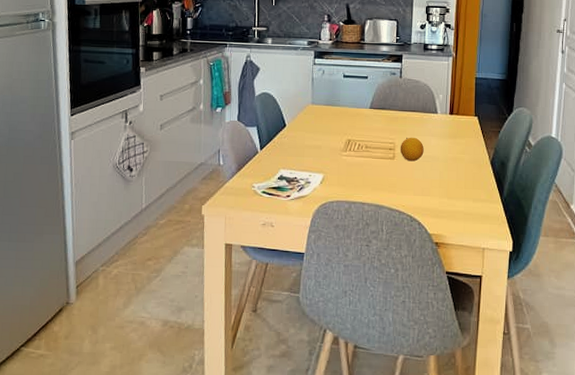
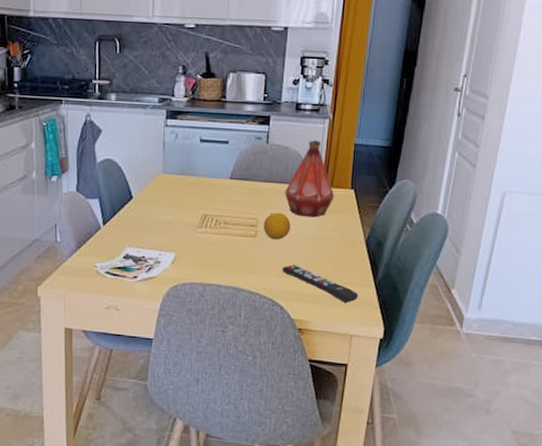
bottle: none [417,75,461,141] -> present [284,140,335,218]
remote control: none [418,183,487,218] -> present [282,264,358,302]

